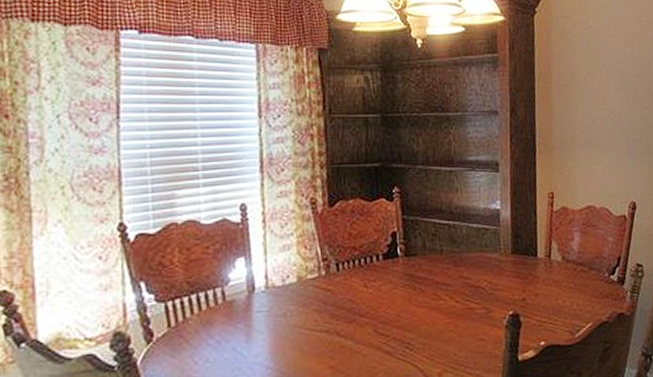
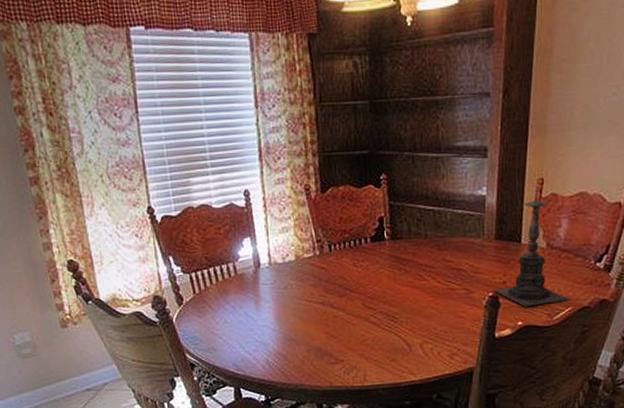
candle holder: none [513,200,589,325] -> present [493,186,570,307]

